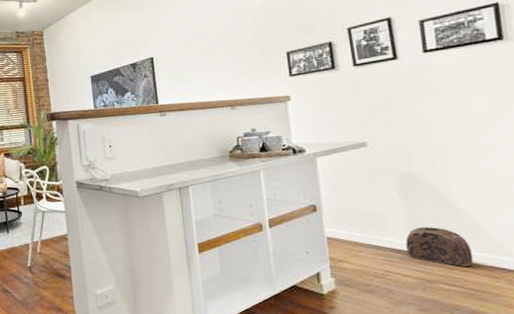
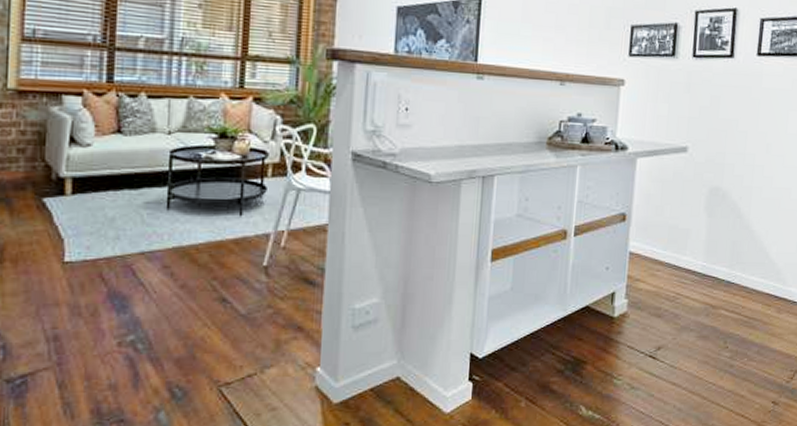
bag: present [405,226,473,266] -> none [700,247,755,292]

